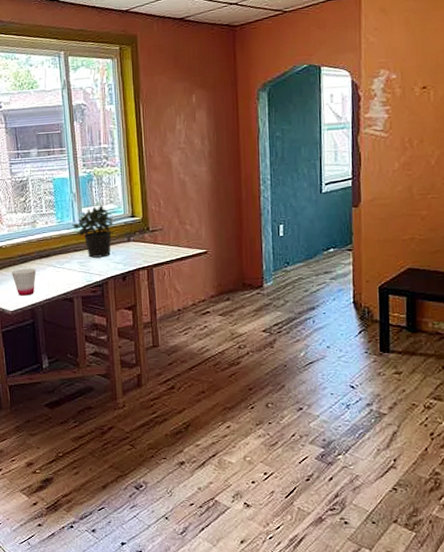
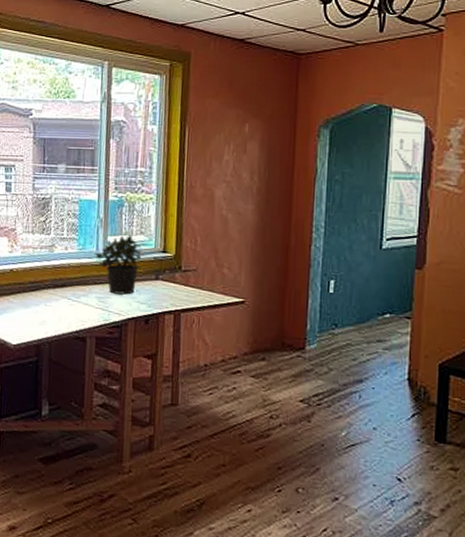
cup: present [11,268,37,296] -> none [19,297,49,329]

